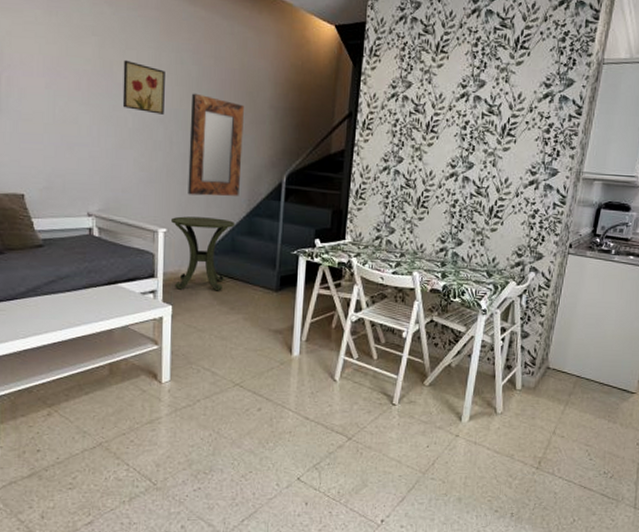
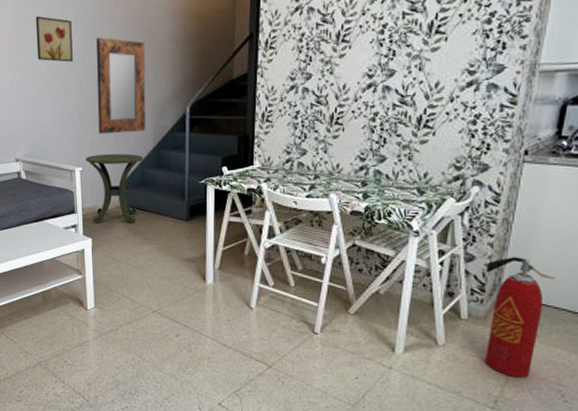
fire extinguisher: none [533,335,588,440] -> present [485,257,556,378]

